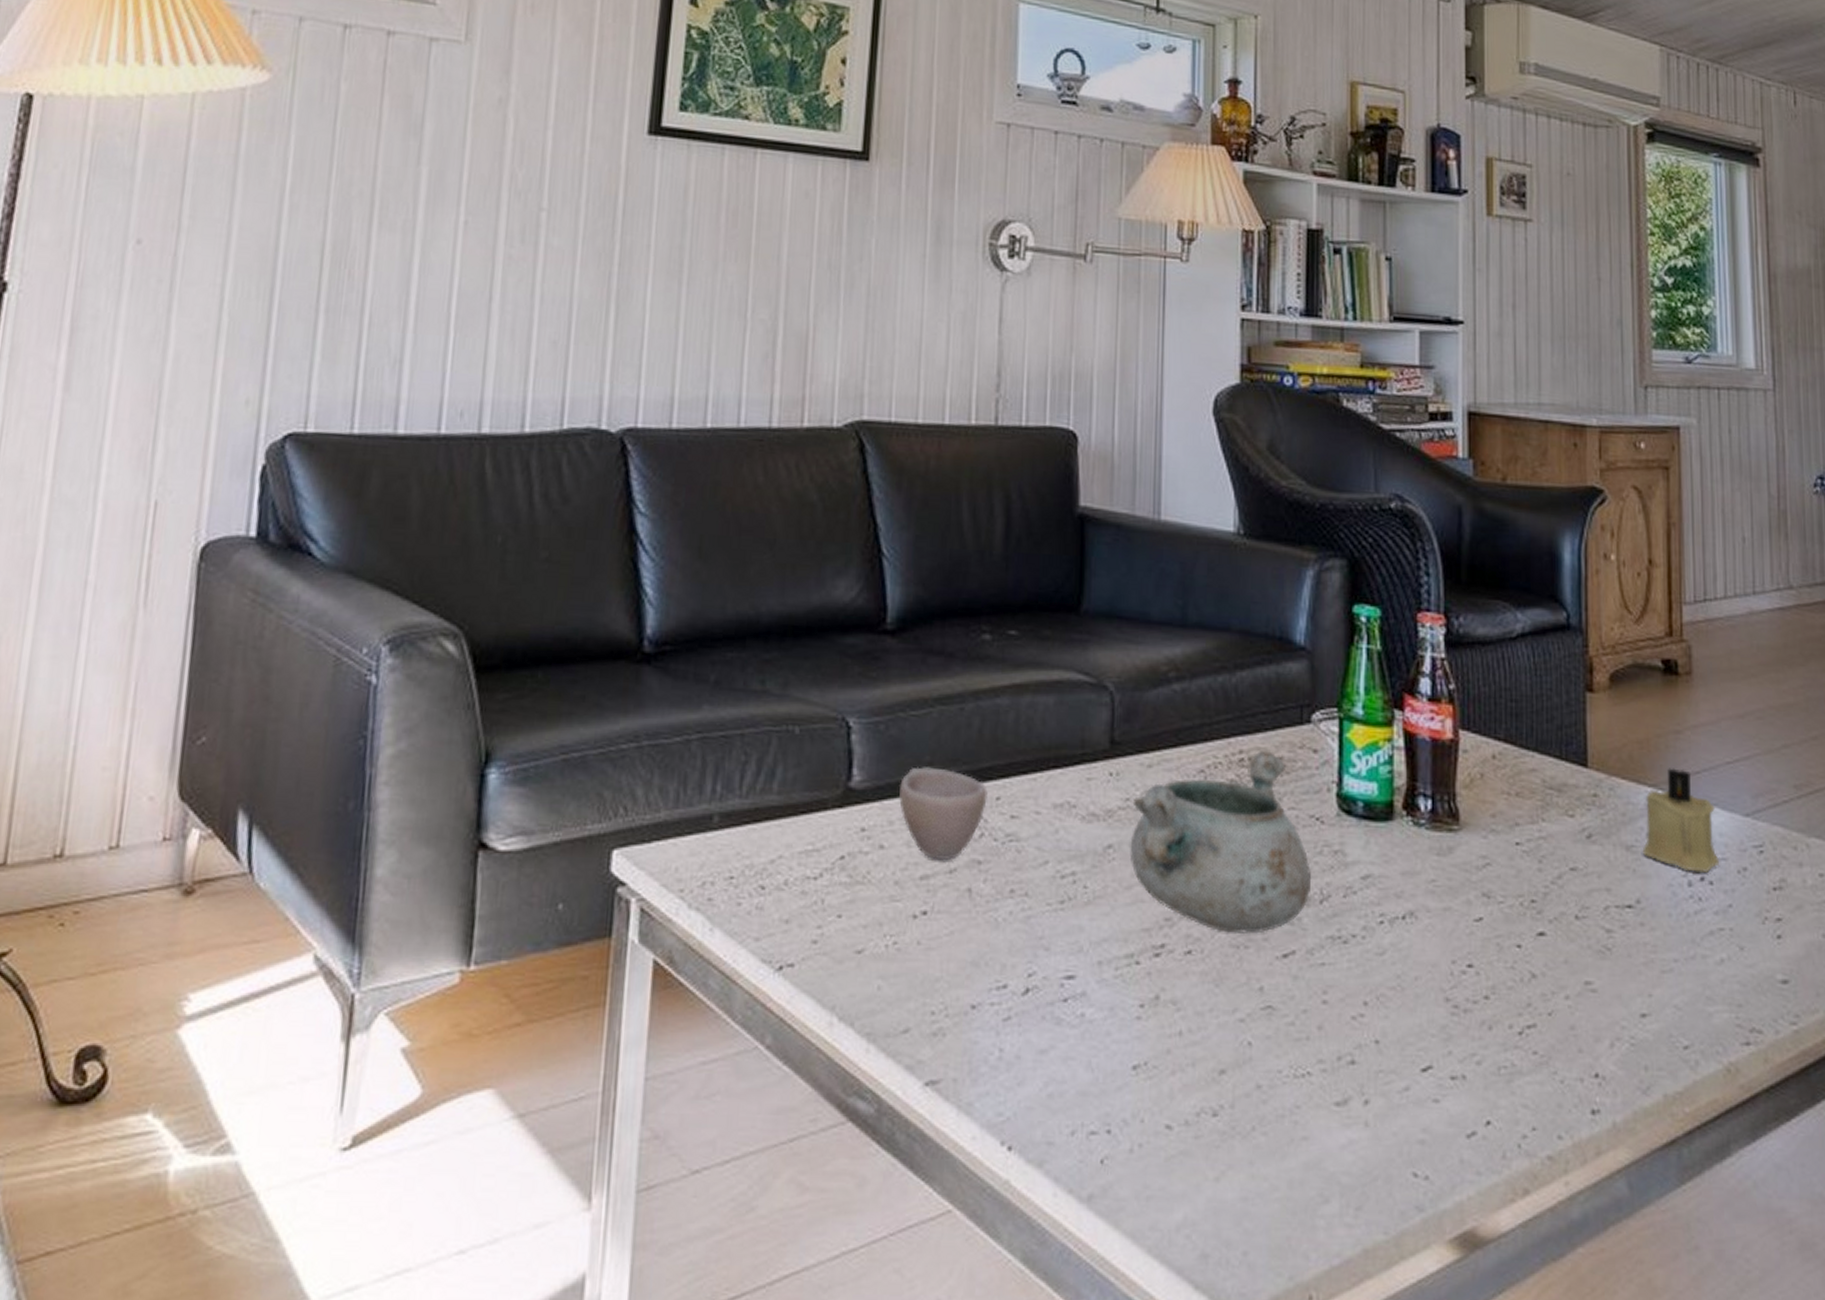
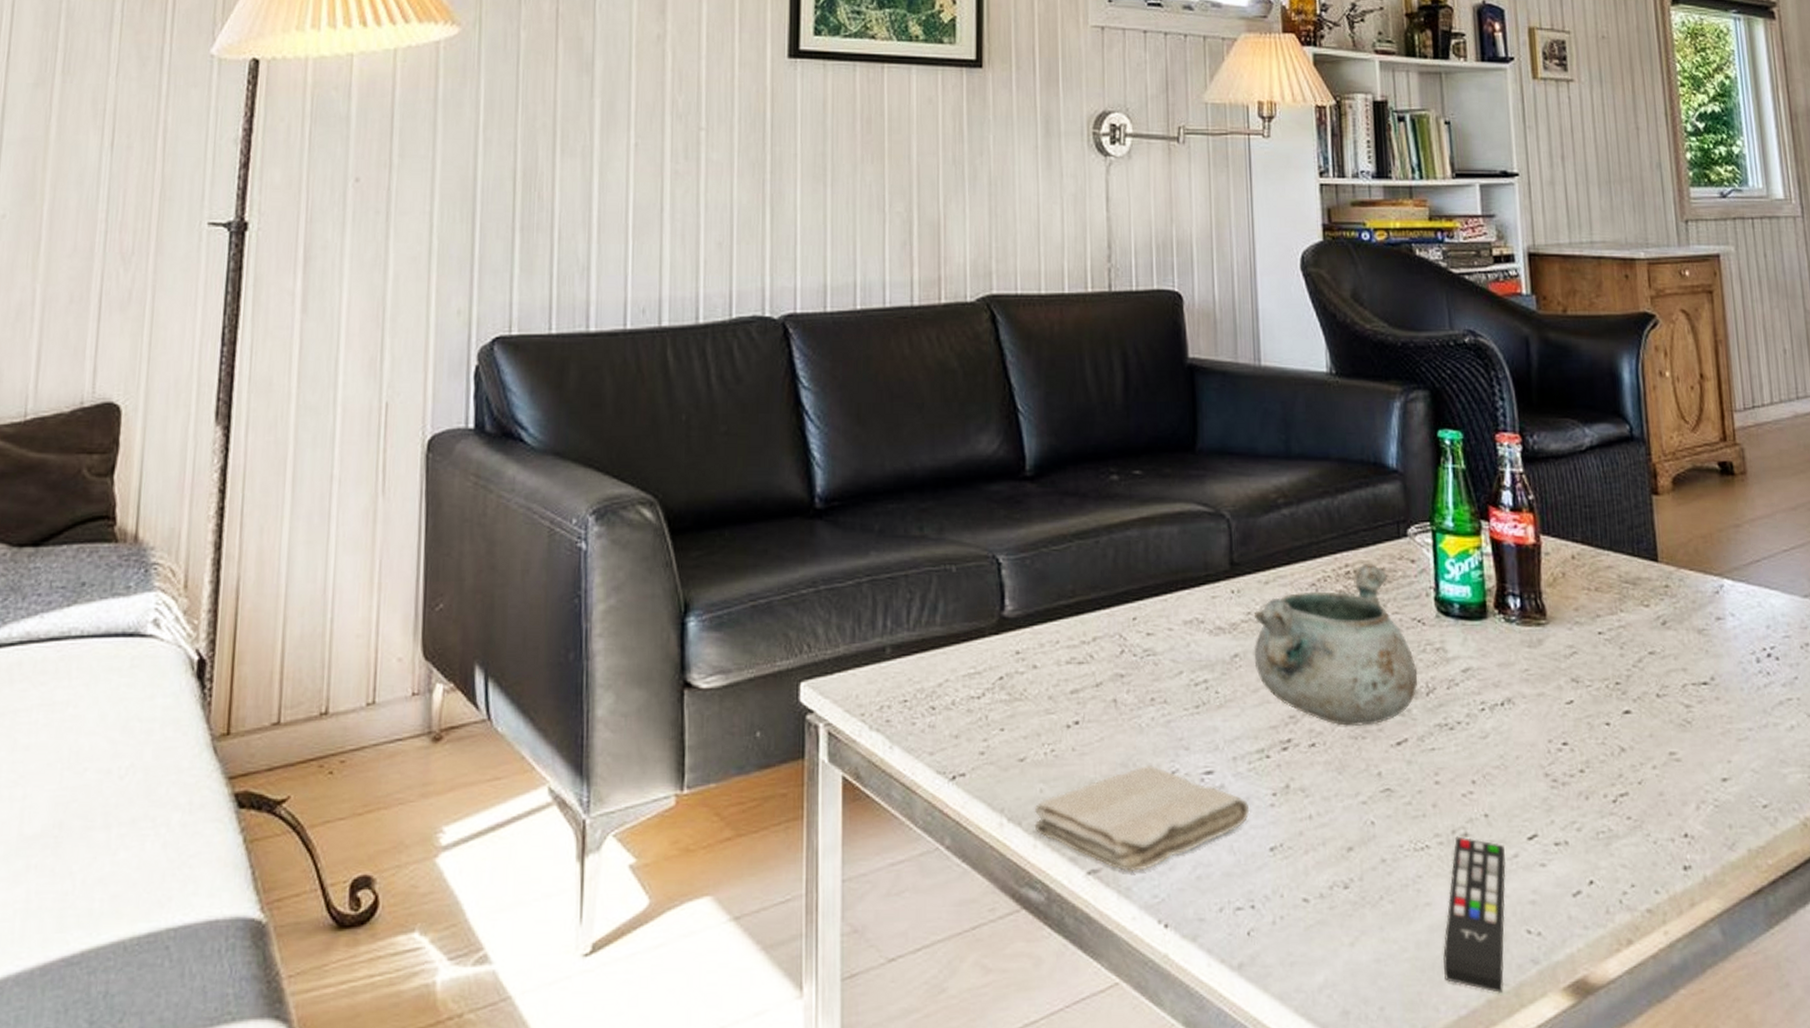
washcloth: none [868,965,1113,1086] -> present [1034,765,1250,873]
cup: present [898,767,988,861] -> none [1046,595,1125,676]
remote control: none [1318,1064,1394,1242] -> present [1443,836,1506,993]
candle: present [1643,768,1720,873] -> none [1713,558,1784,650]

